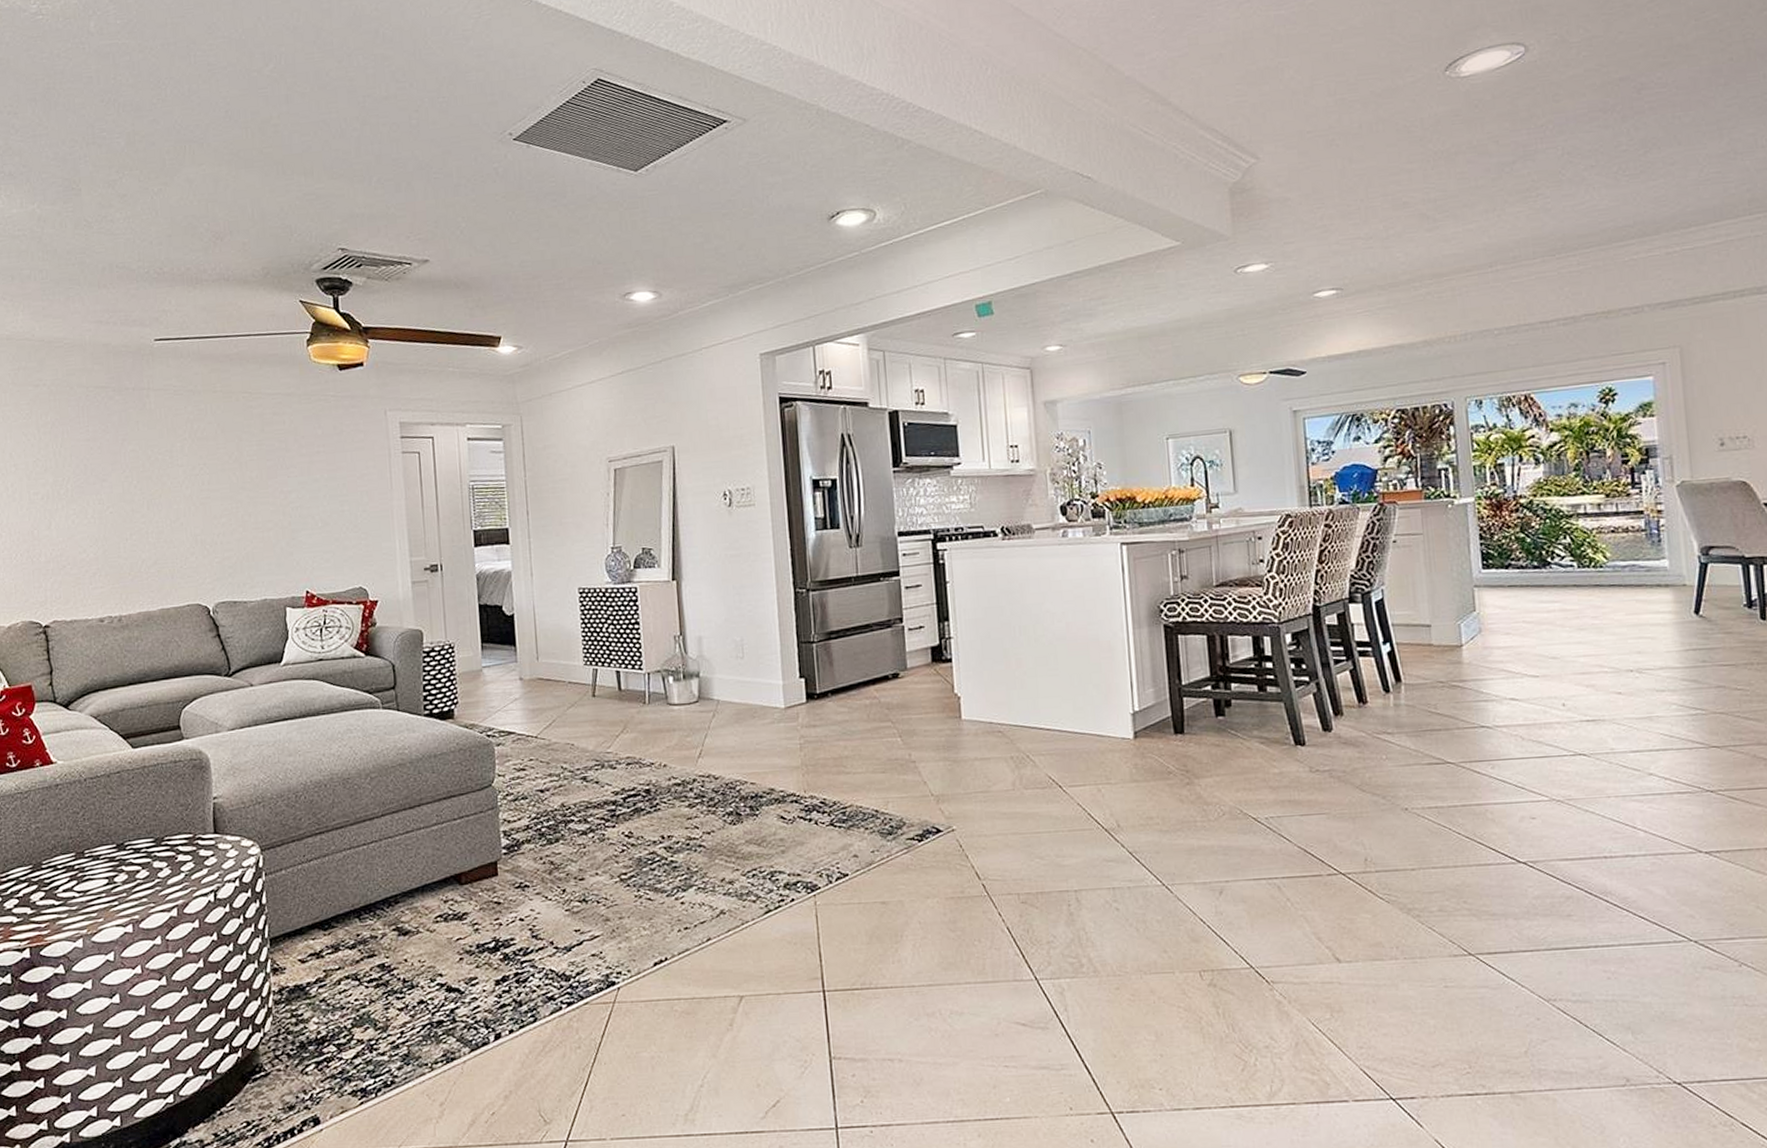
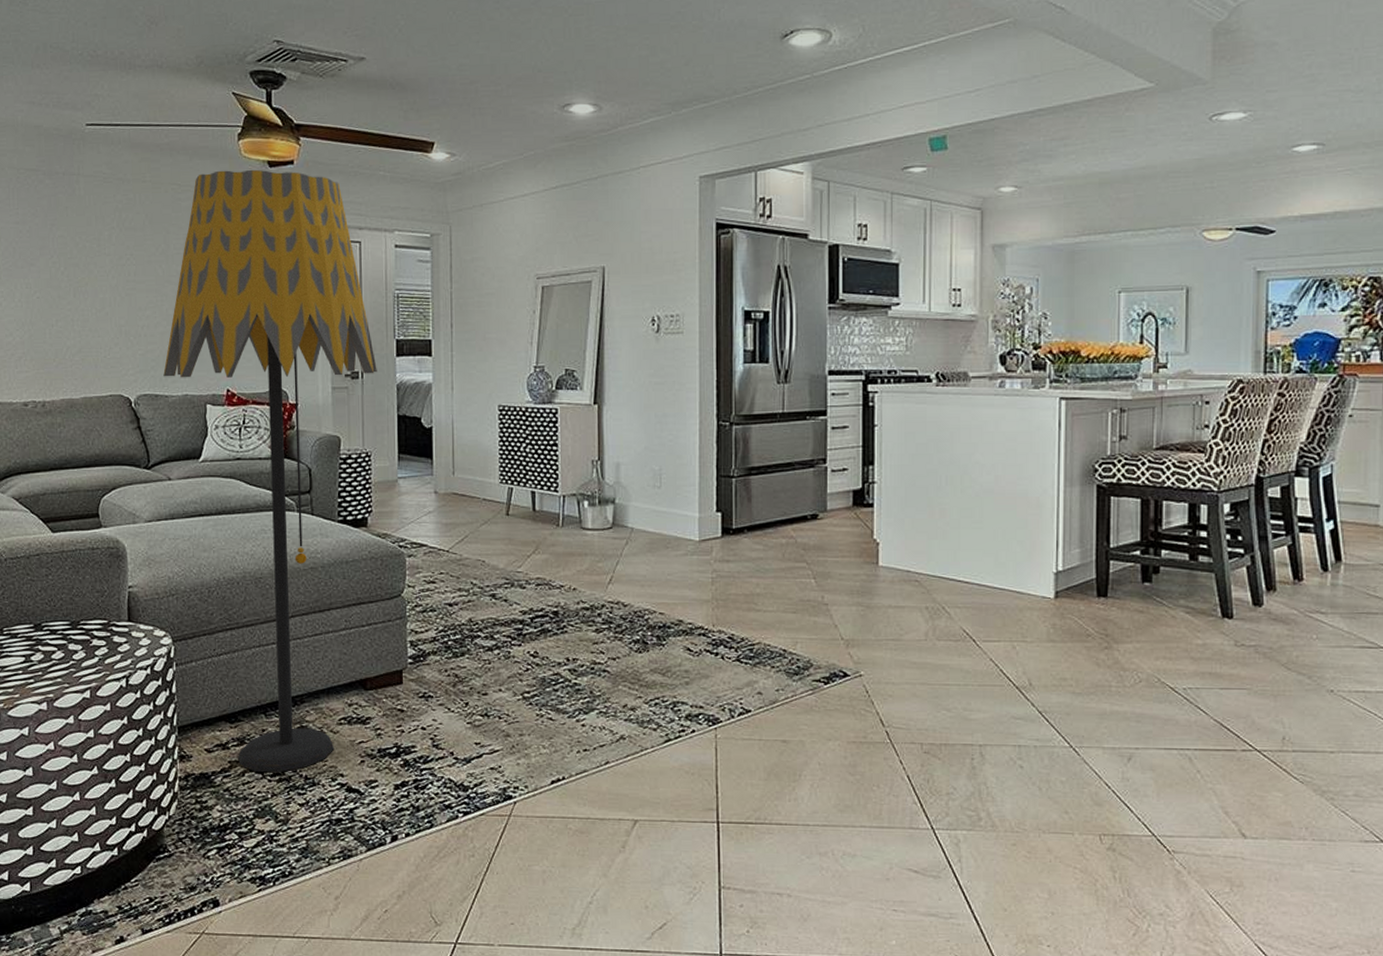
floor lamp: none [241,373,456,980] -> present [163,169,377,773]

